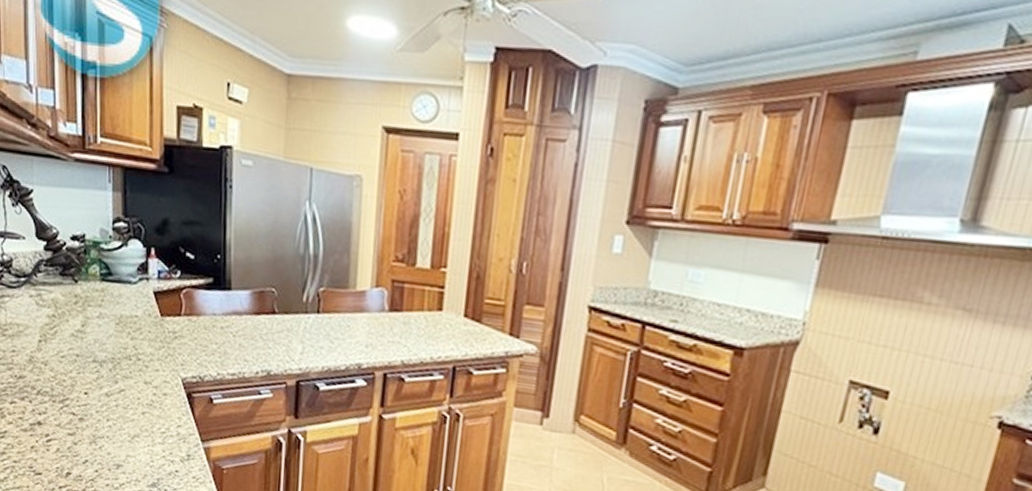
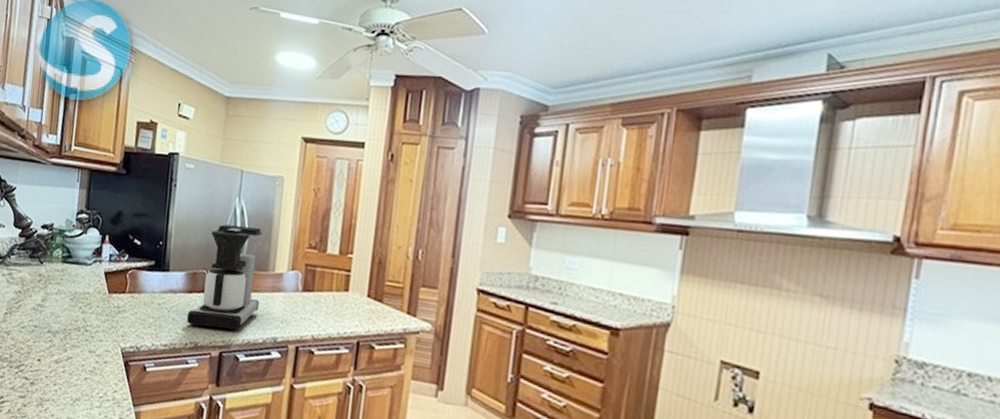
coffee maker: none [255,234,341,358] -> present [186,224,263,332]

